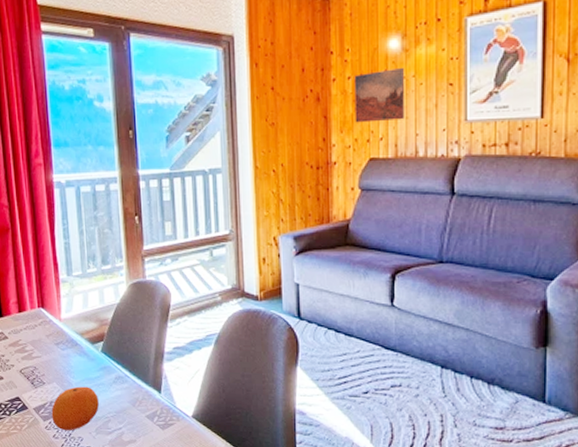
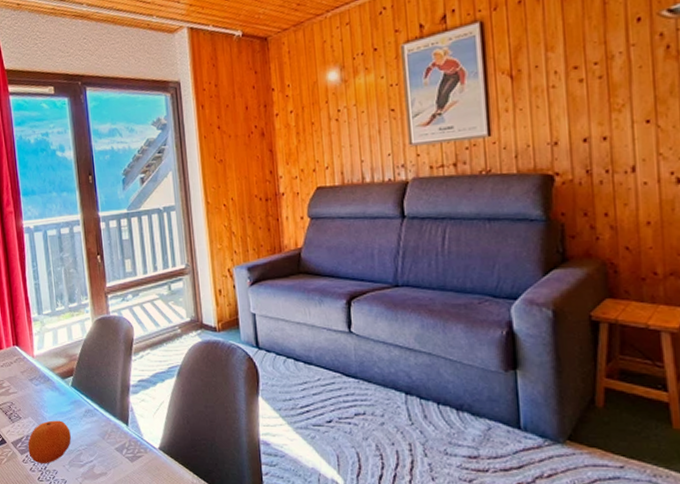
wall art: present [354,67,404,123] -> none [296,97,348,154]

